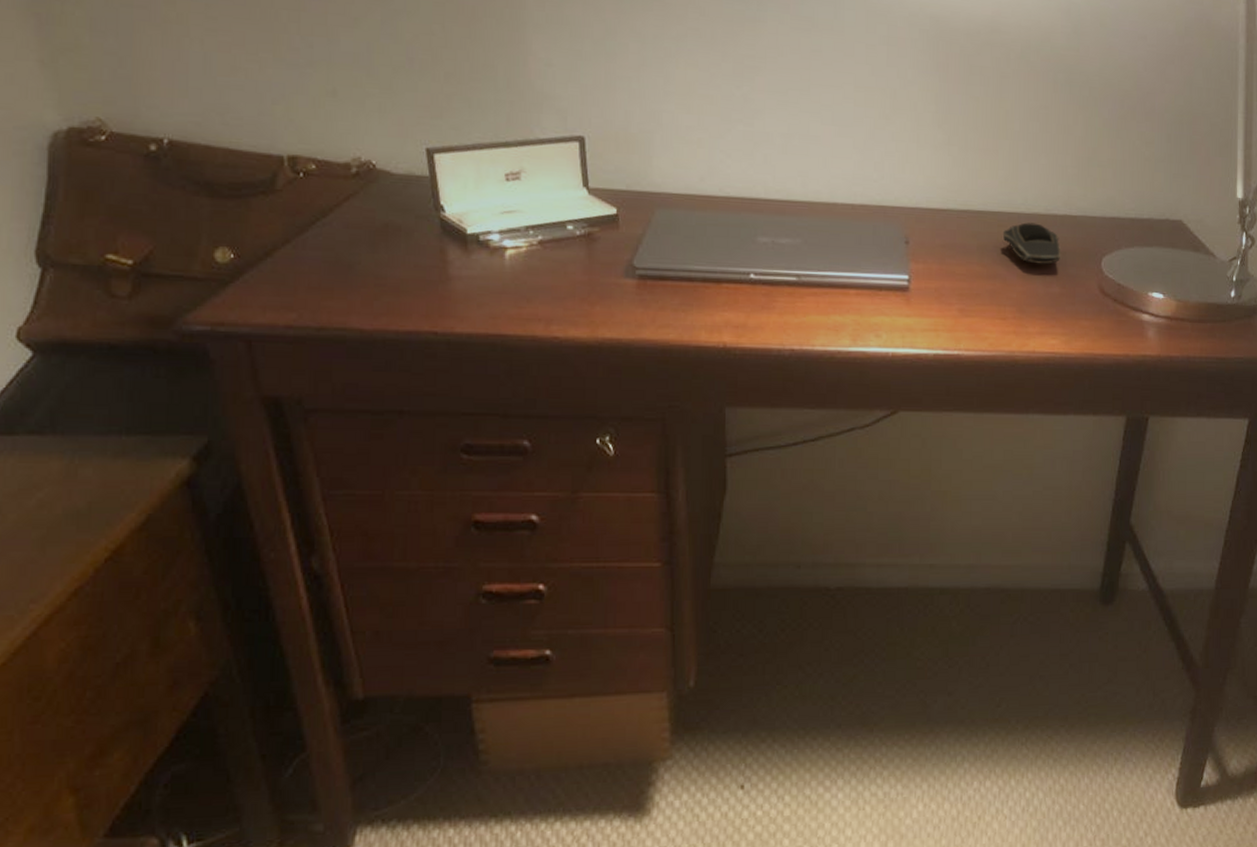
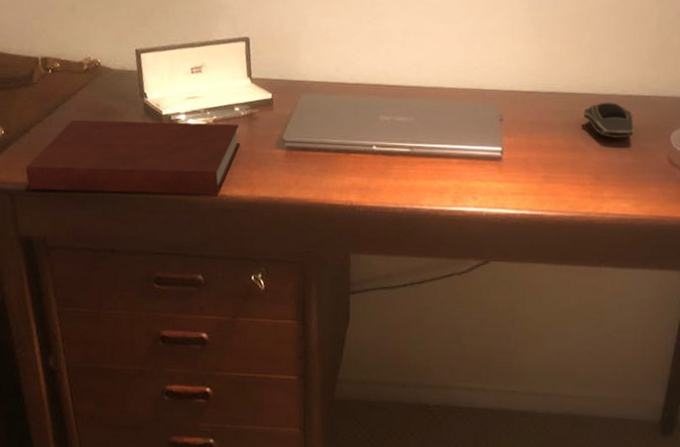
notebook: none [268,240,576,336] -> present [25,120,240,194]

